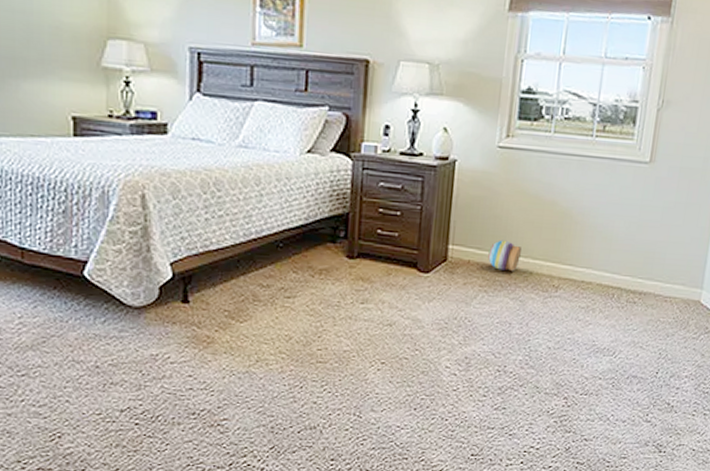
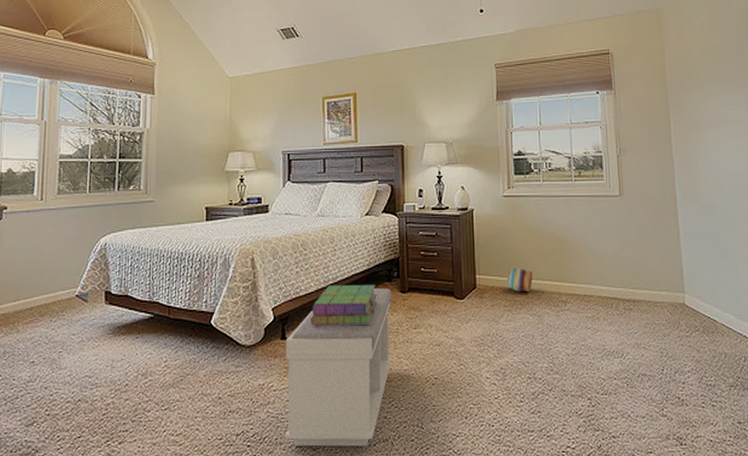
bench: none [184,249,336,433] -> present [285,288,392,447]
stack of books: none [222,240,315,294] -> present [310,284,377,326]

